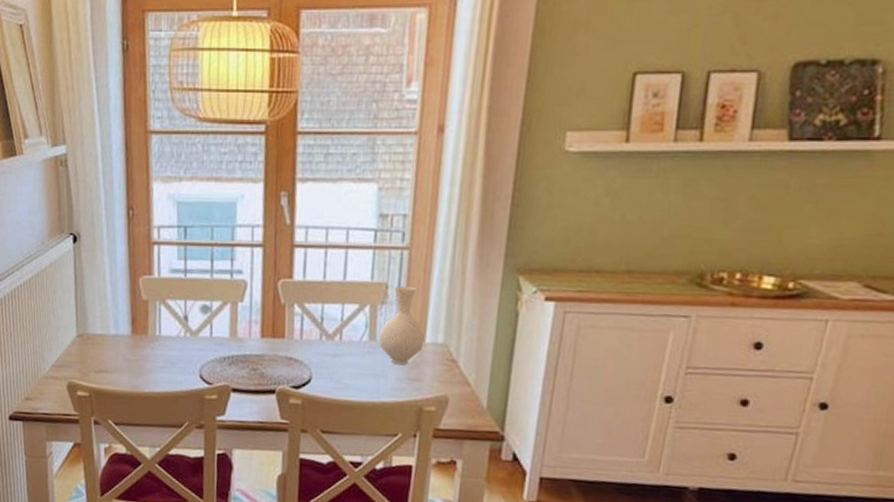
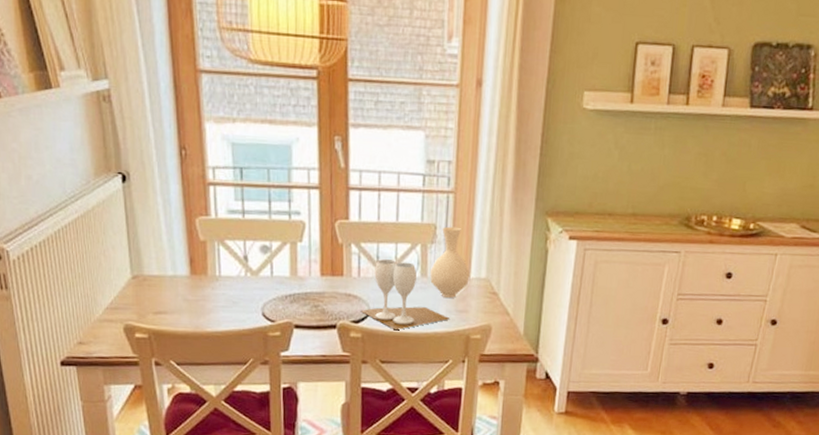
wineglass: none [301,321,400,398] -> present [360,259,449,330]

